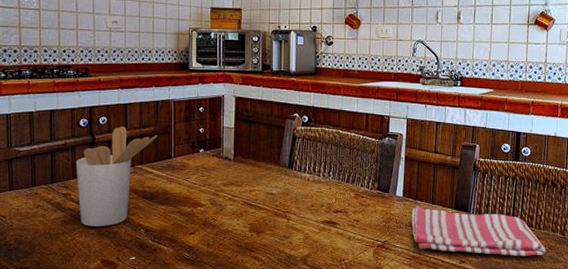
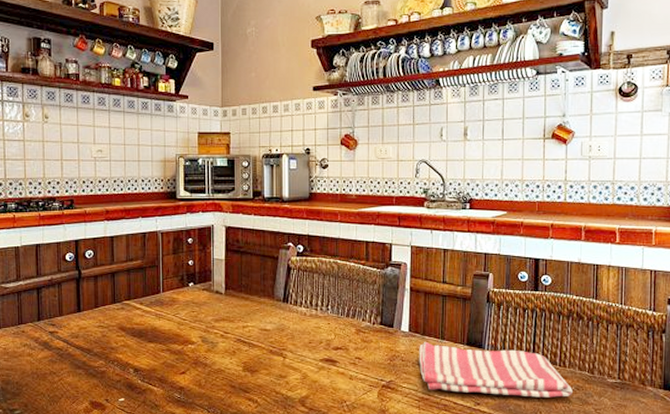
utensil holder: present [75,126,158,227] -> none [62,259,146,366]

